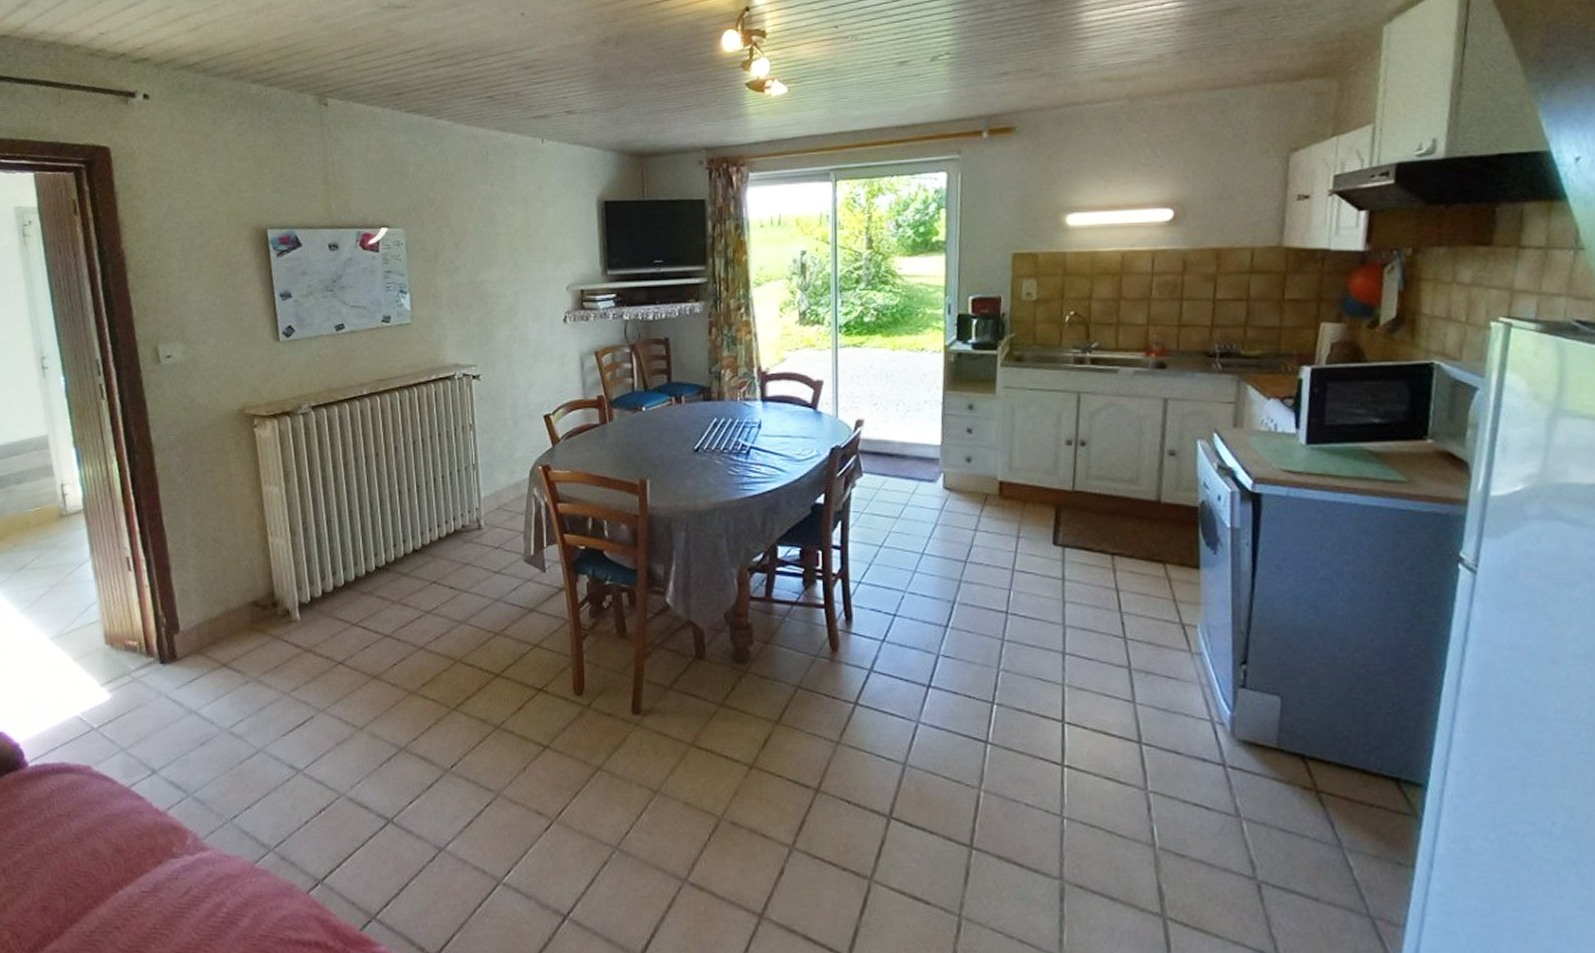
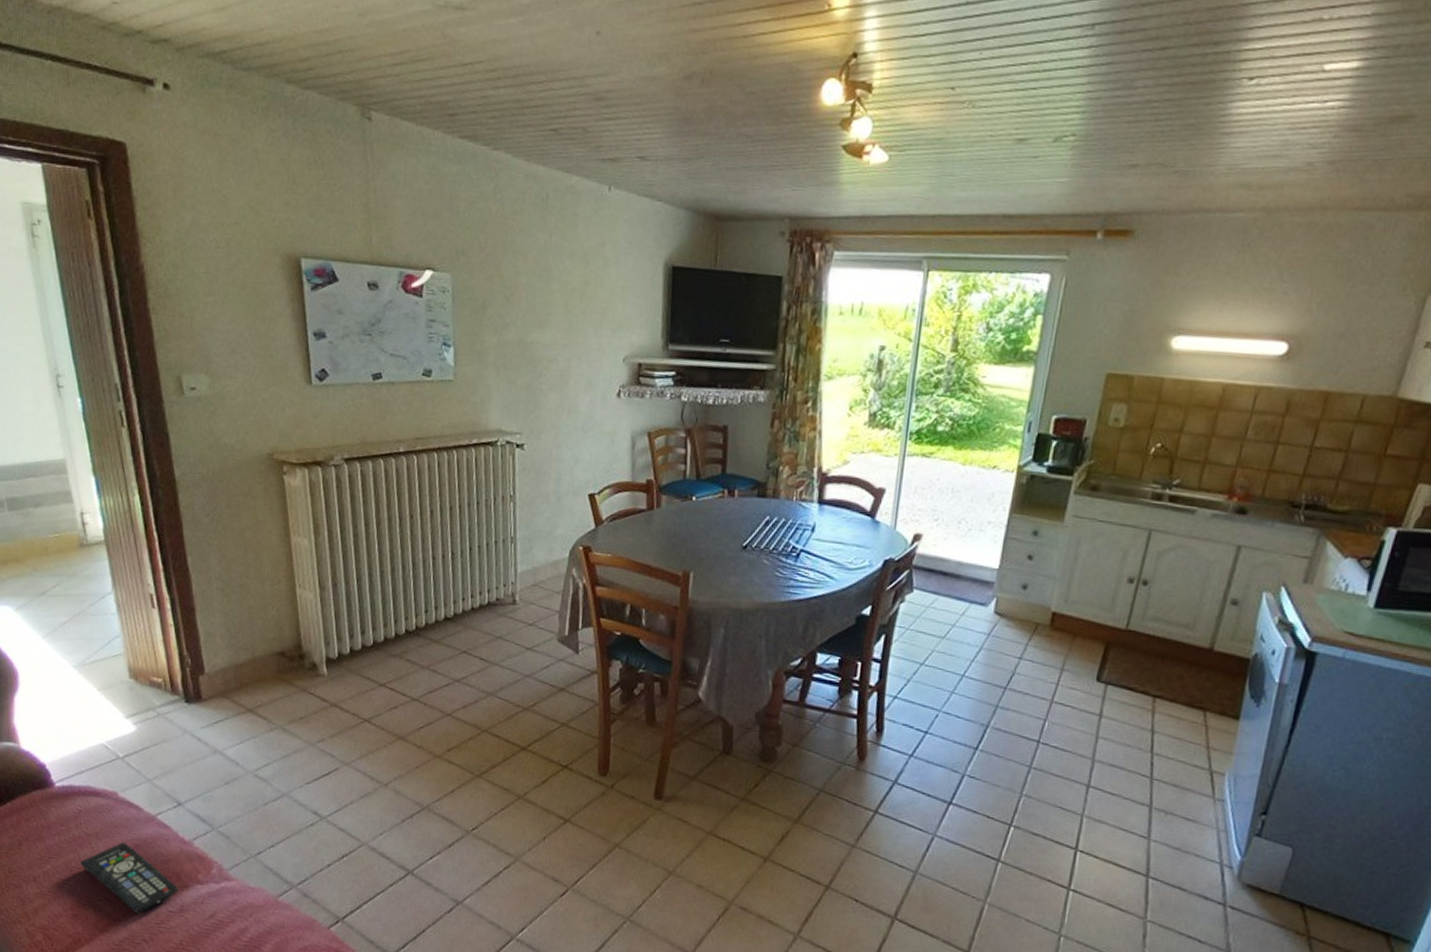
remote control: none [51,820,153,899] -> present [80,842,179,914]

